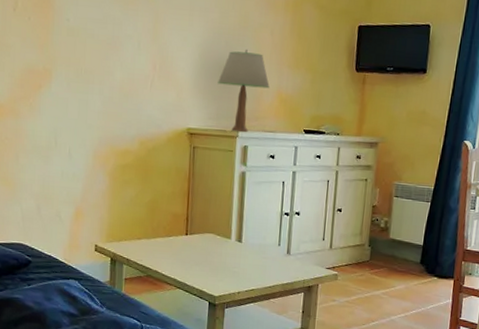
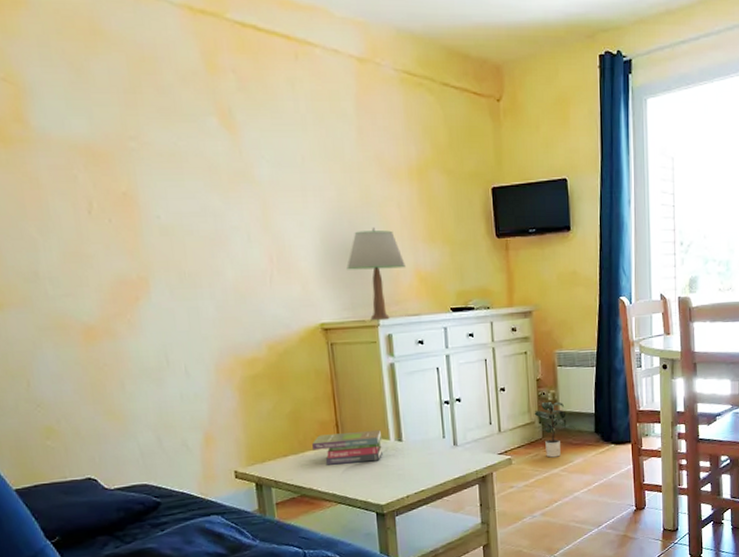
books: none [163,225,225,257] -> present [312,429,383,465]
potted plant: none [365,228,403,280] -> present [534,401,576,458]

